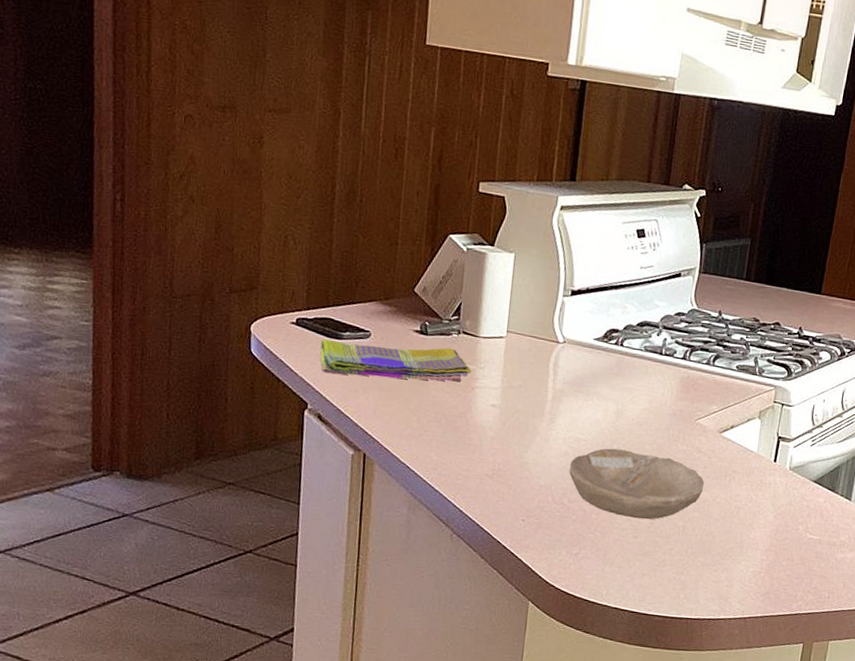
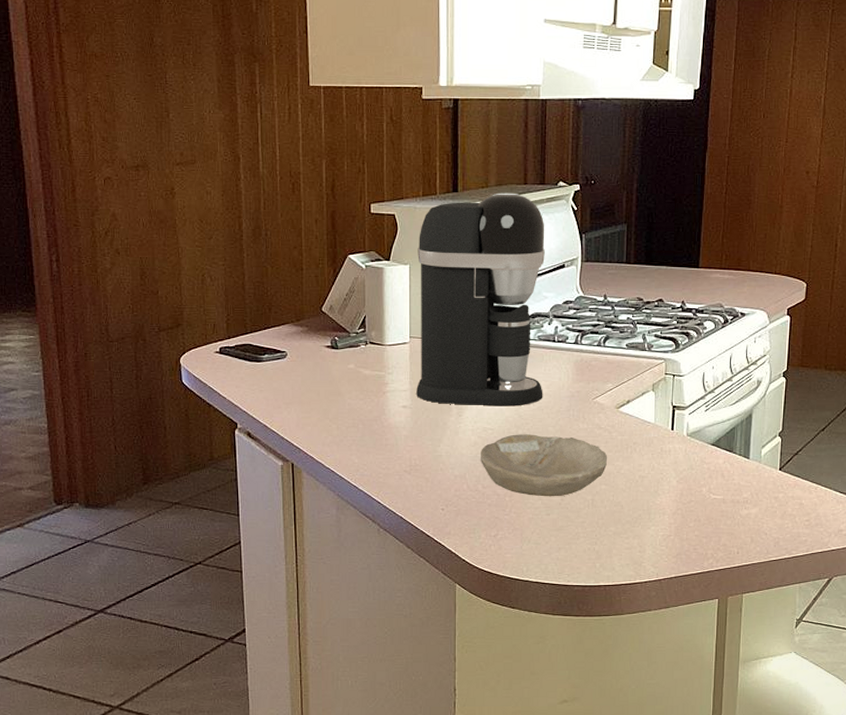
dish towel: present [320,338,472,381] -> none [243,358,381,394]
coffee maker: none [507,188,664,419] -> present [416,192,545,406]

